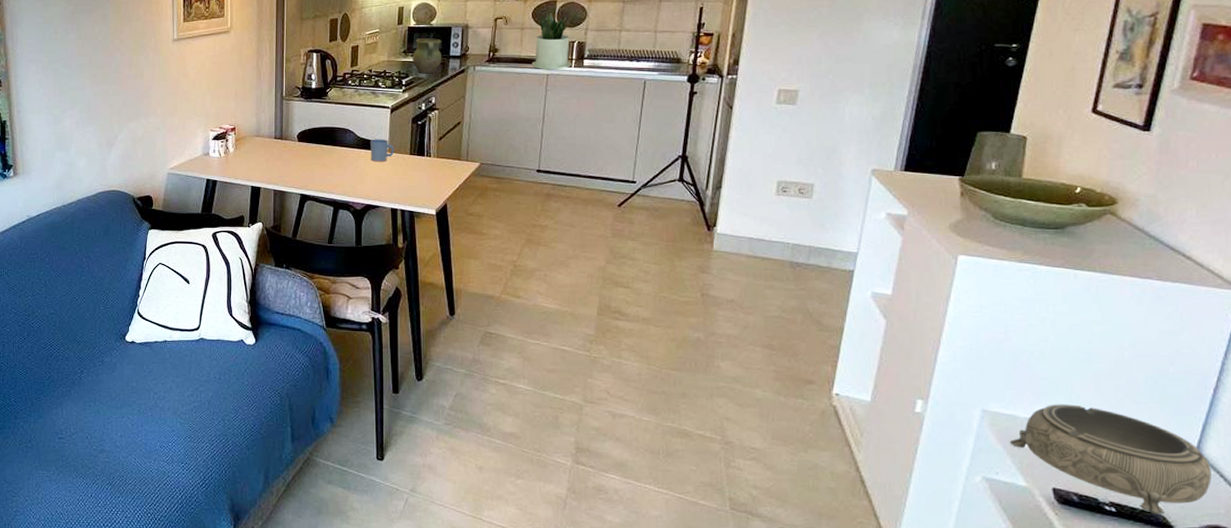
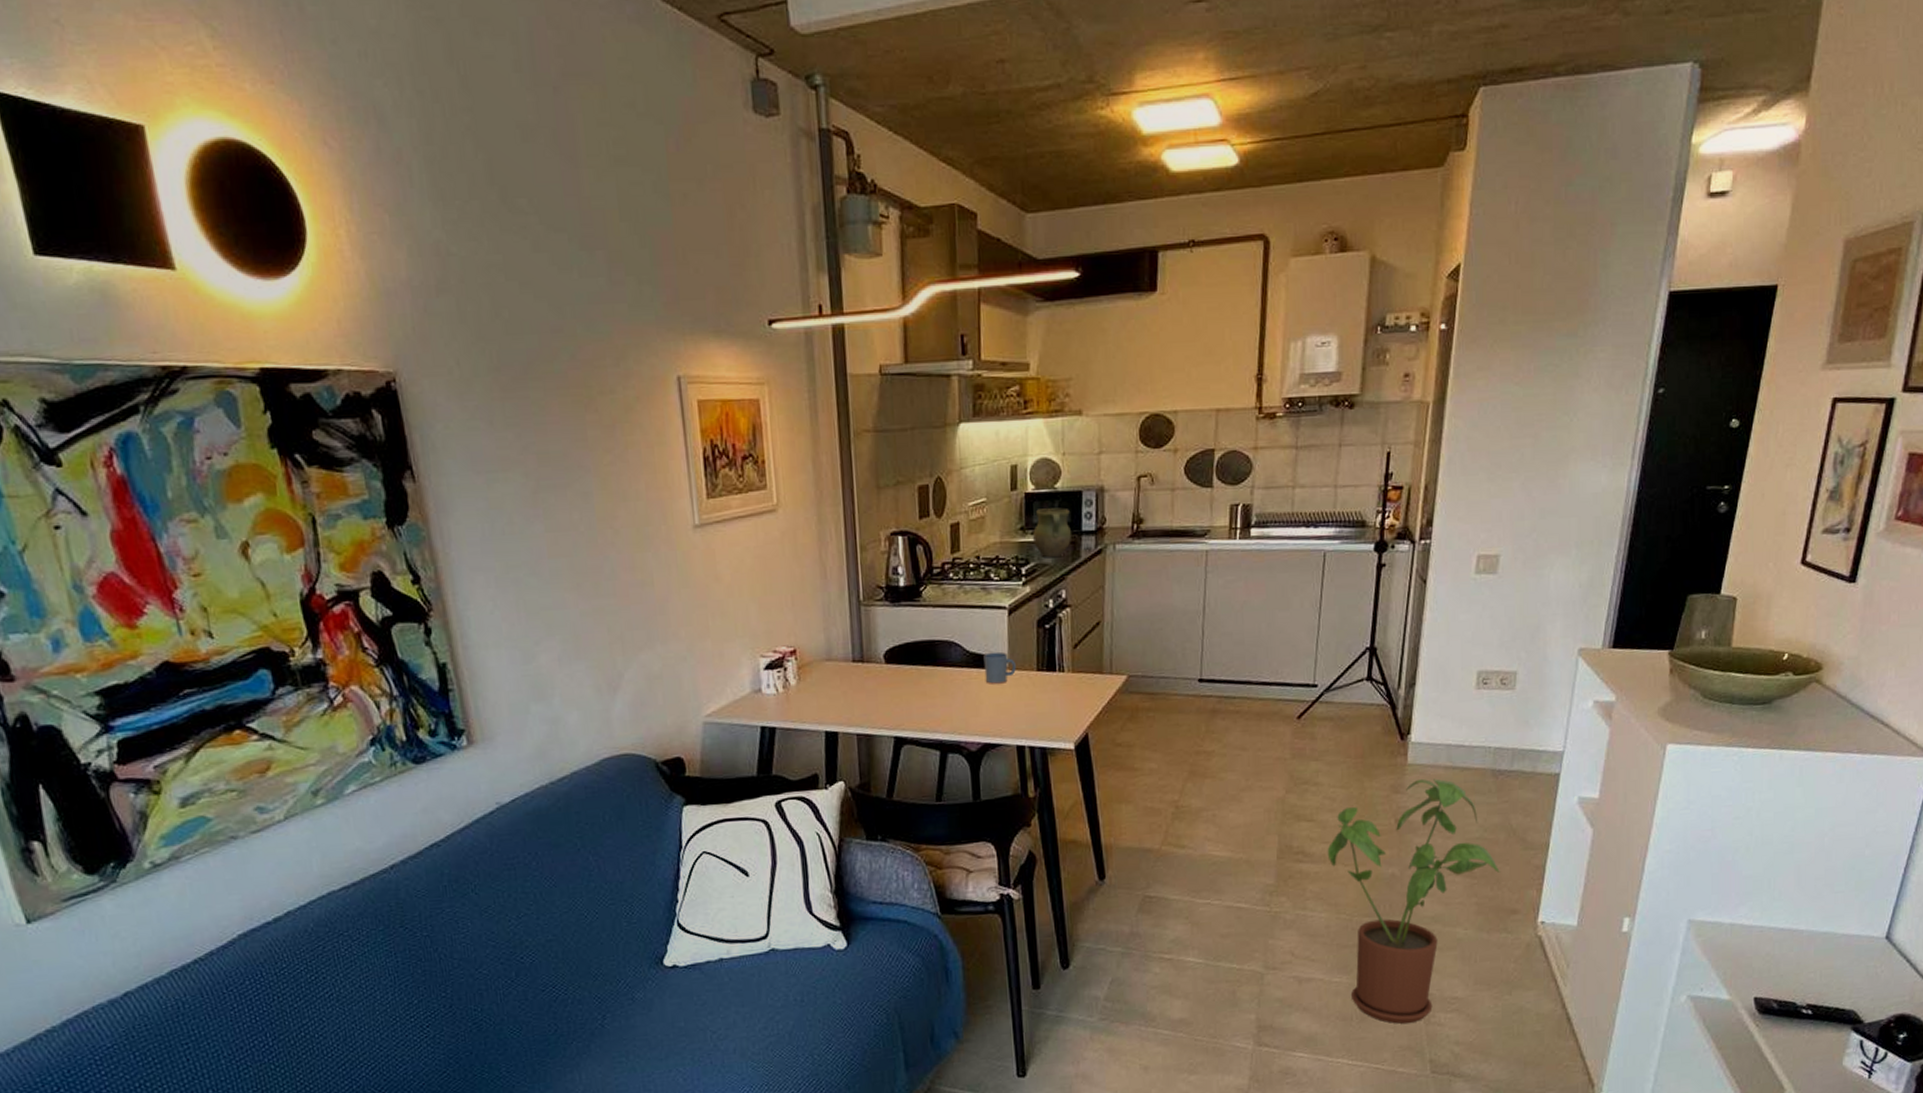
planter: present [531,13,571,70] -> none [1186,466,1236,545]
house plant: none [641,263,797,464] -> present [1327,778,1500,1024]
decorative bowl: present [1009,404,1212,515] -> none [1714,902,1899,1012]

